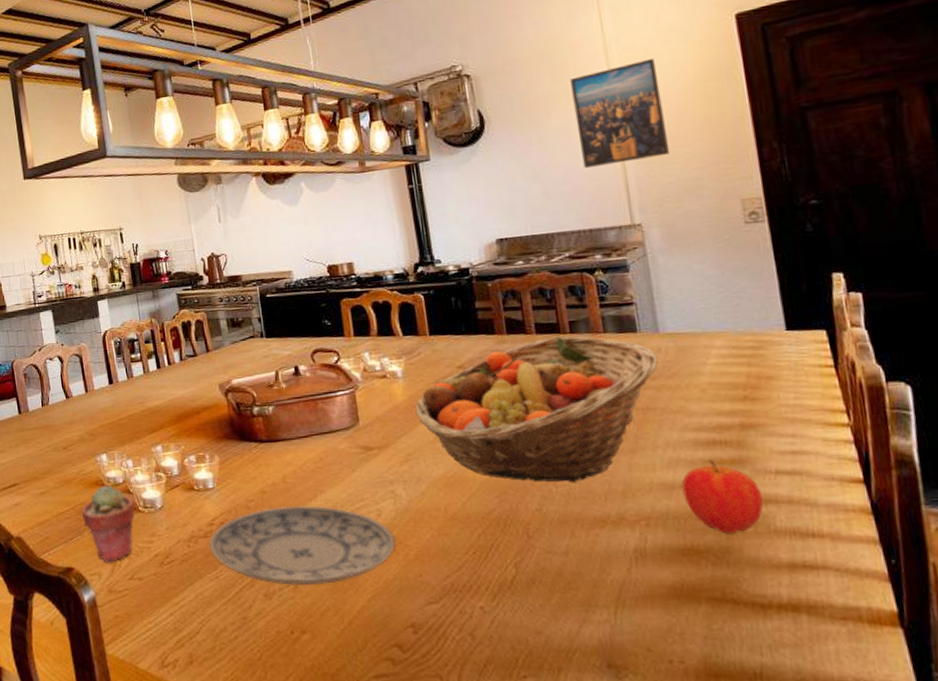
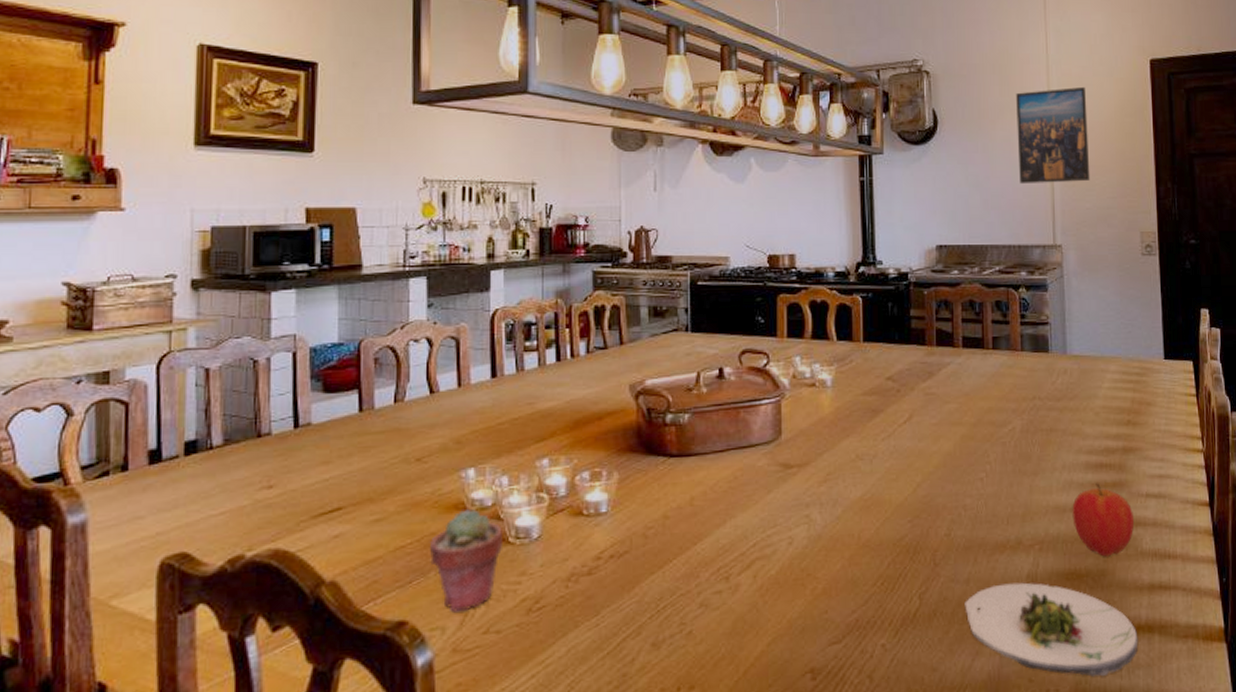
plate: present [209,505,397,586] -> none [593,533,805,632]
fruit basket: present [415,335,658,483] -> none [840,351,1063,506]
salad plate: none [565,556,781,651] -> present [964,582,1139,677]

